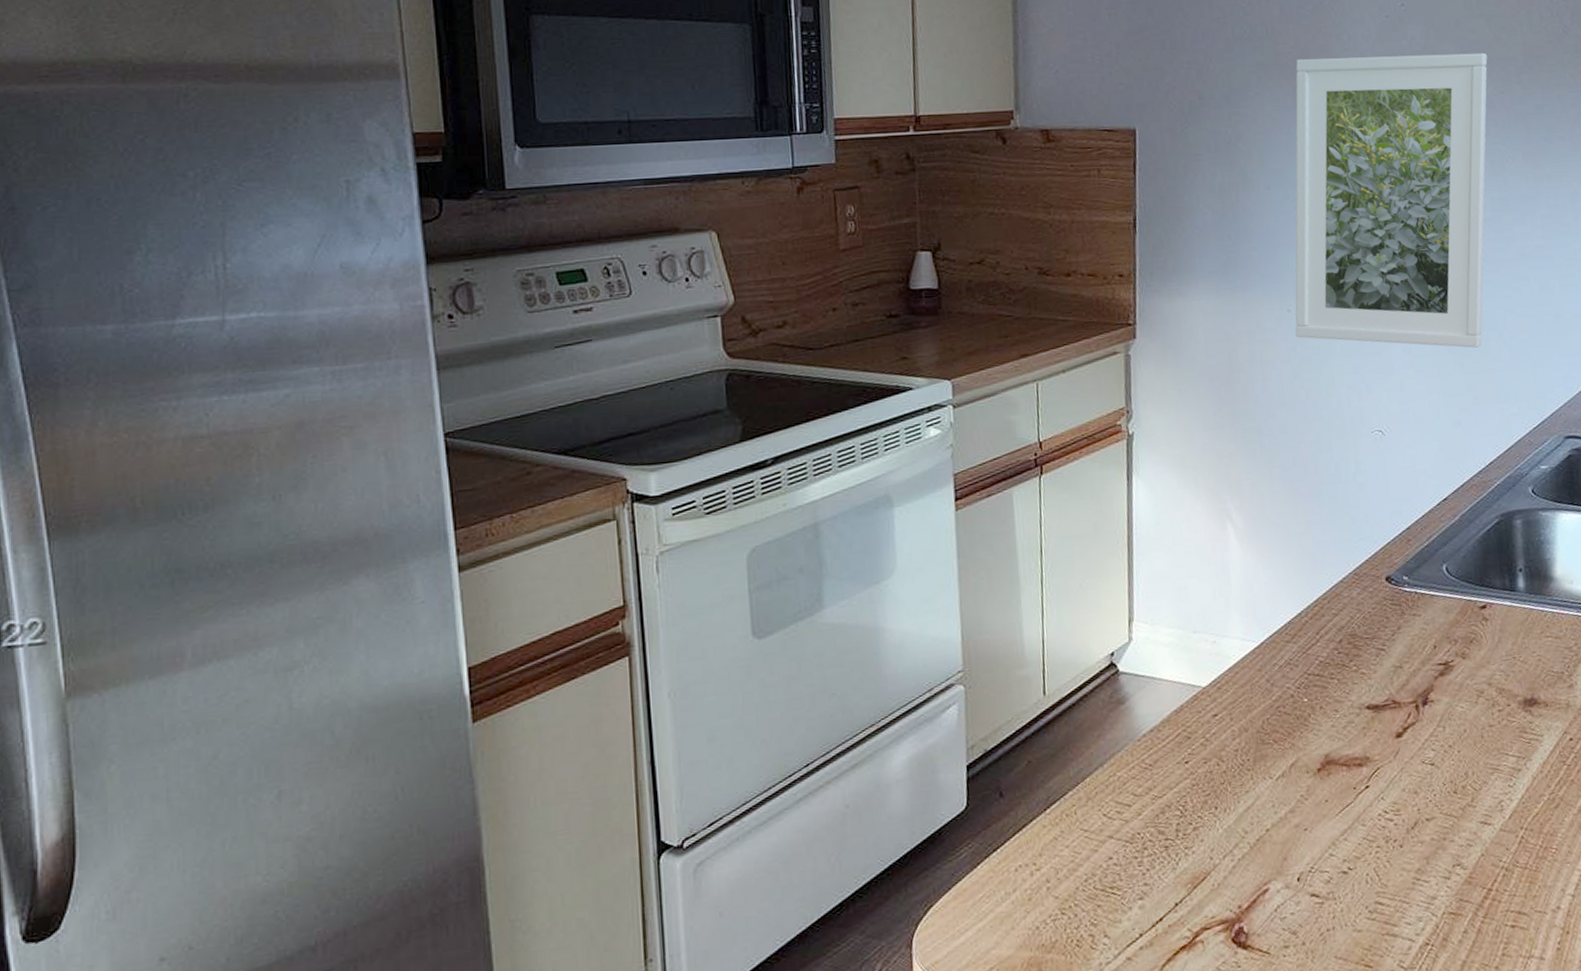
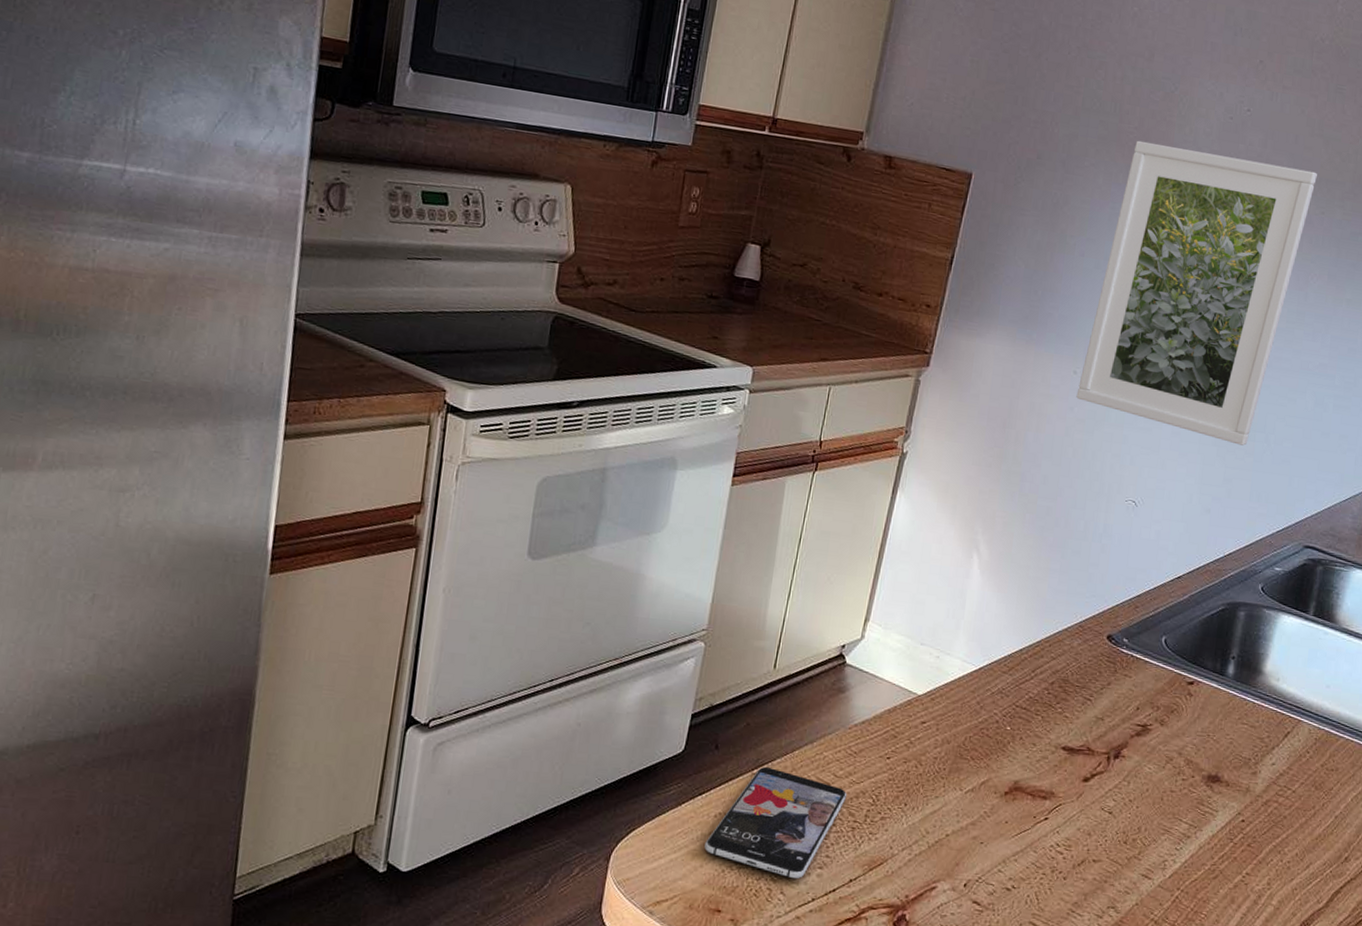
smartphone: none [1011,802,1152,918] -> present [704,767,847,879]

